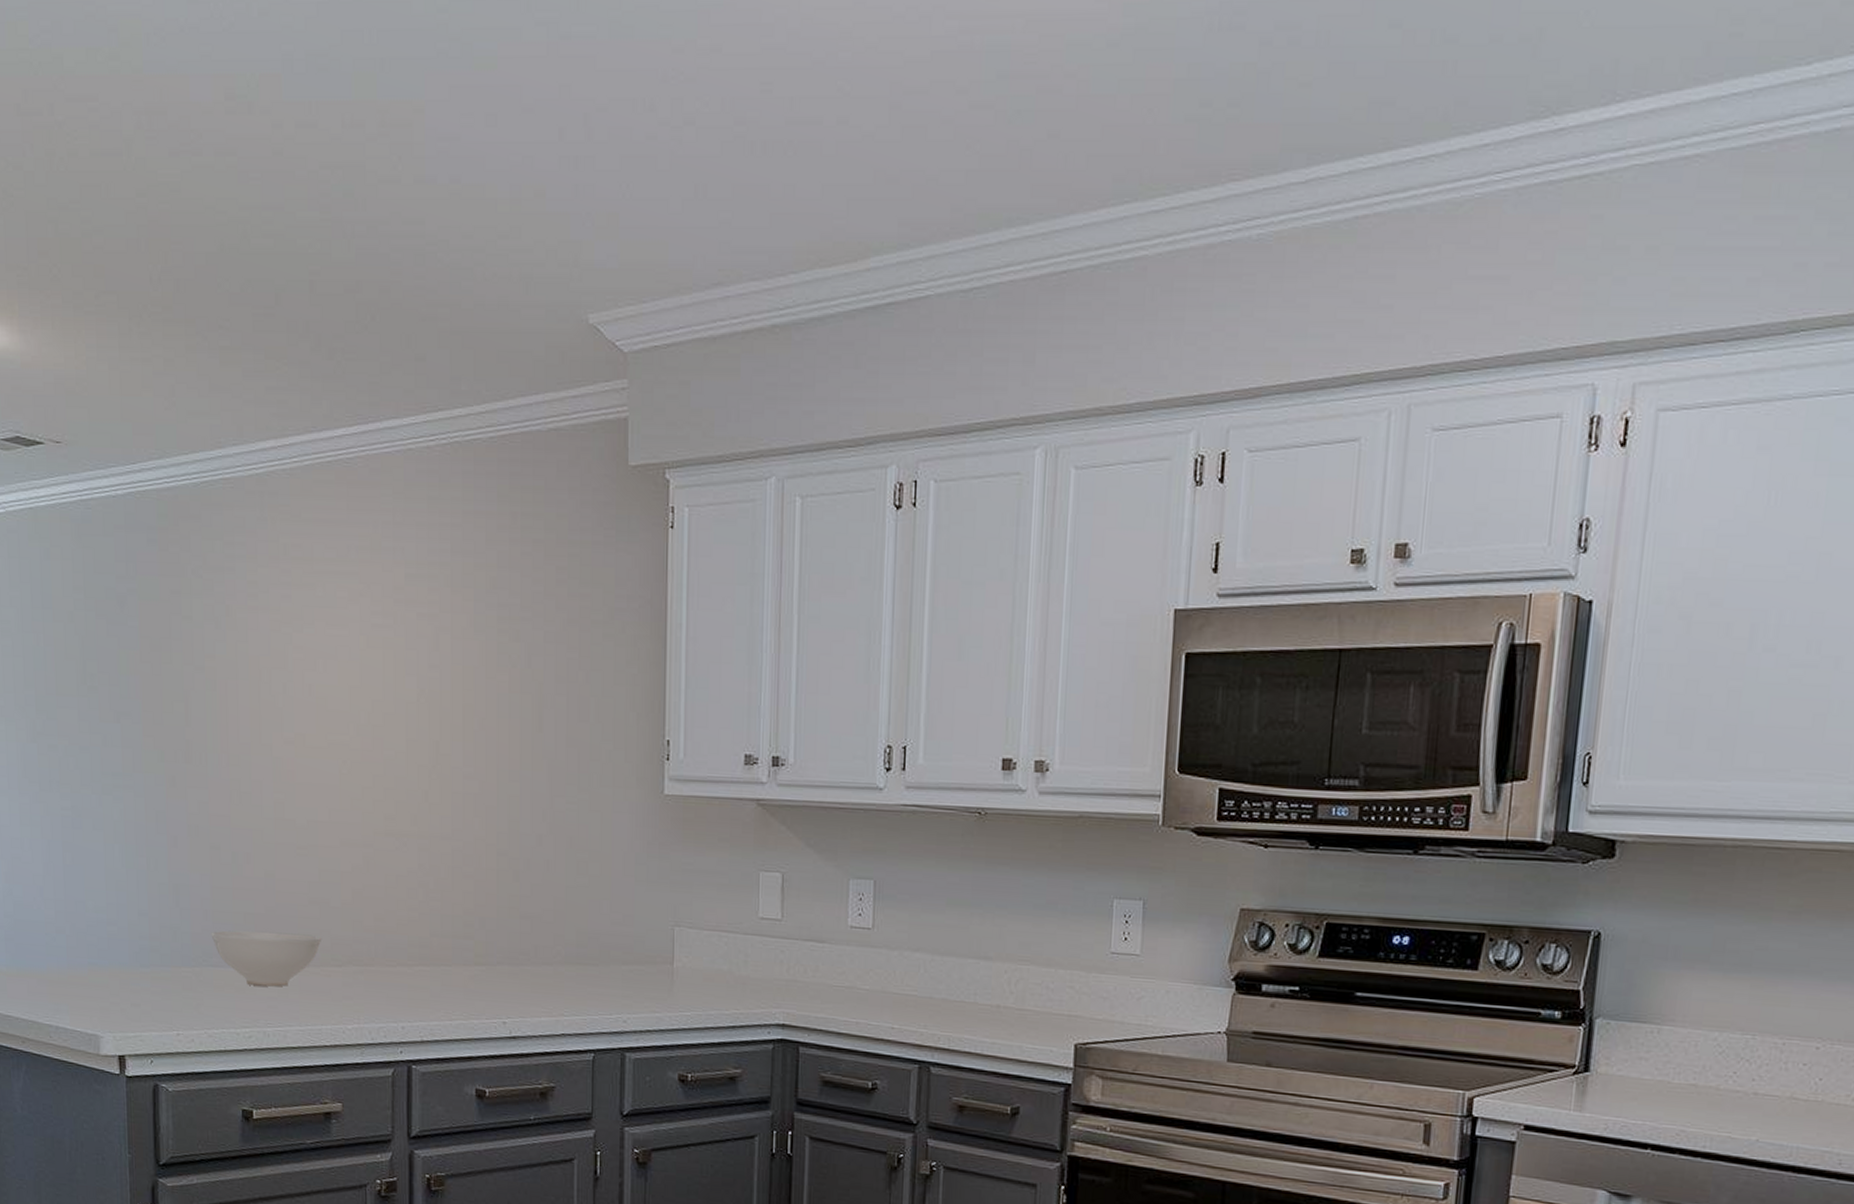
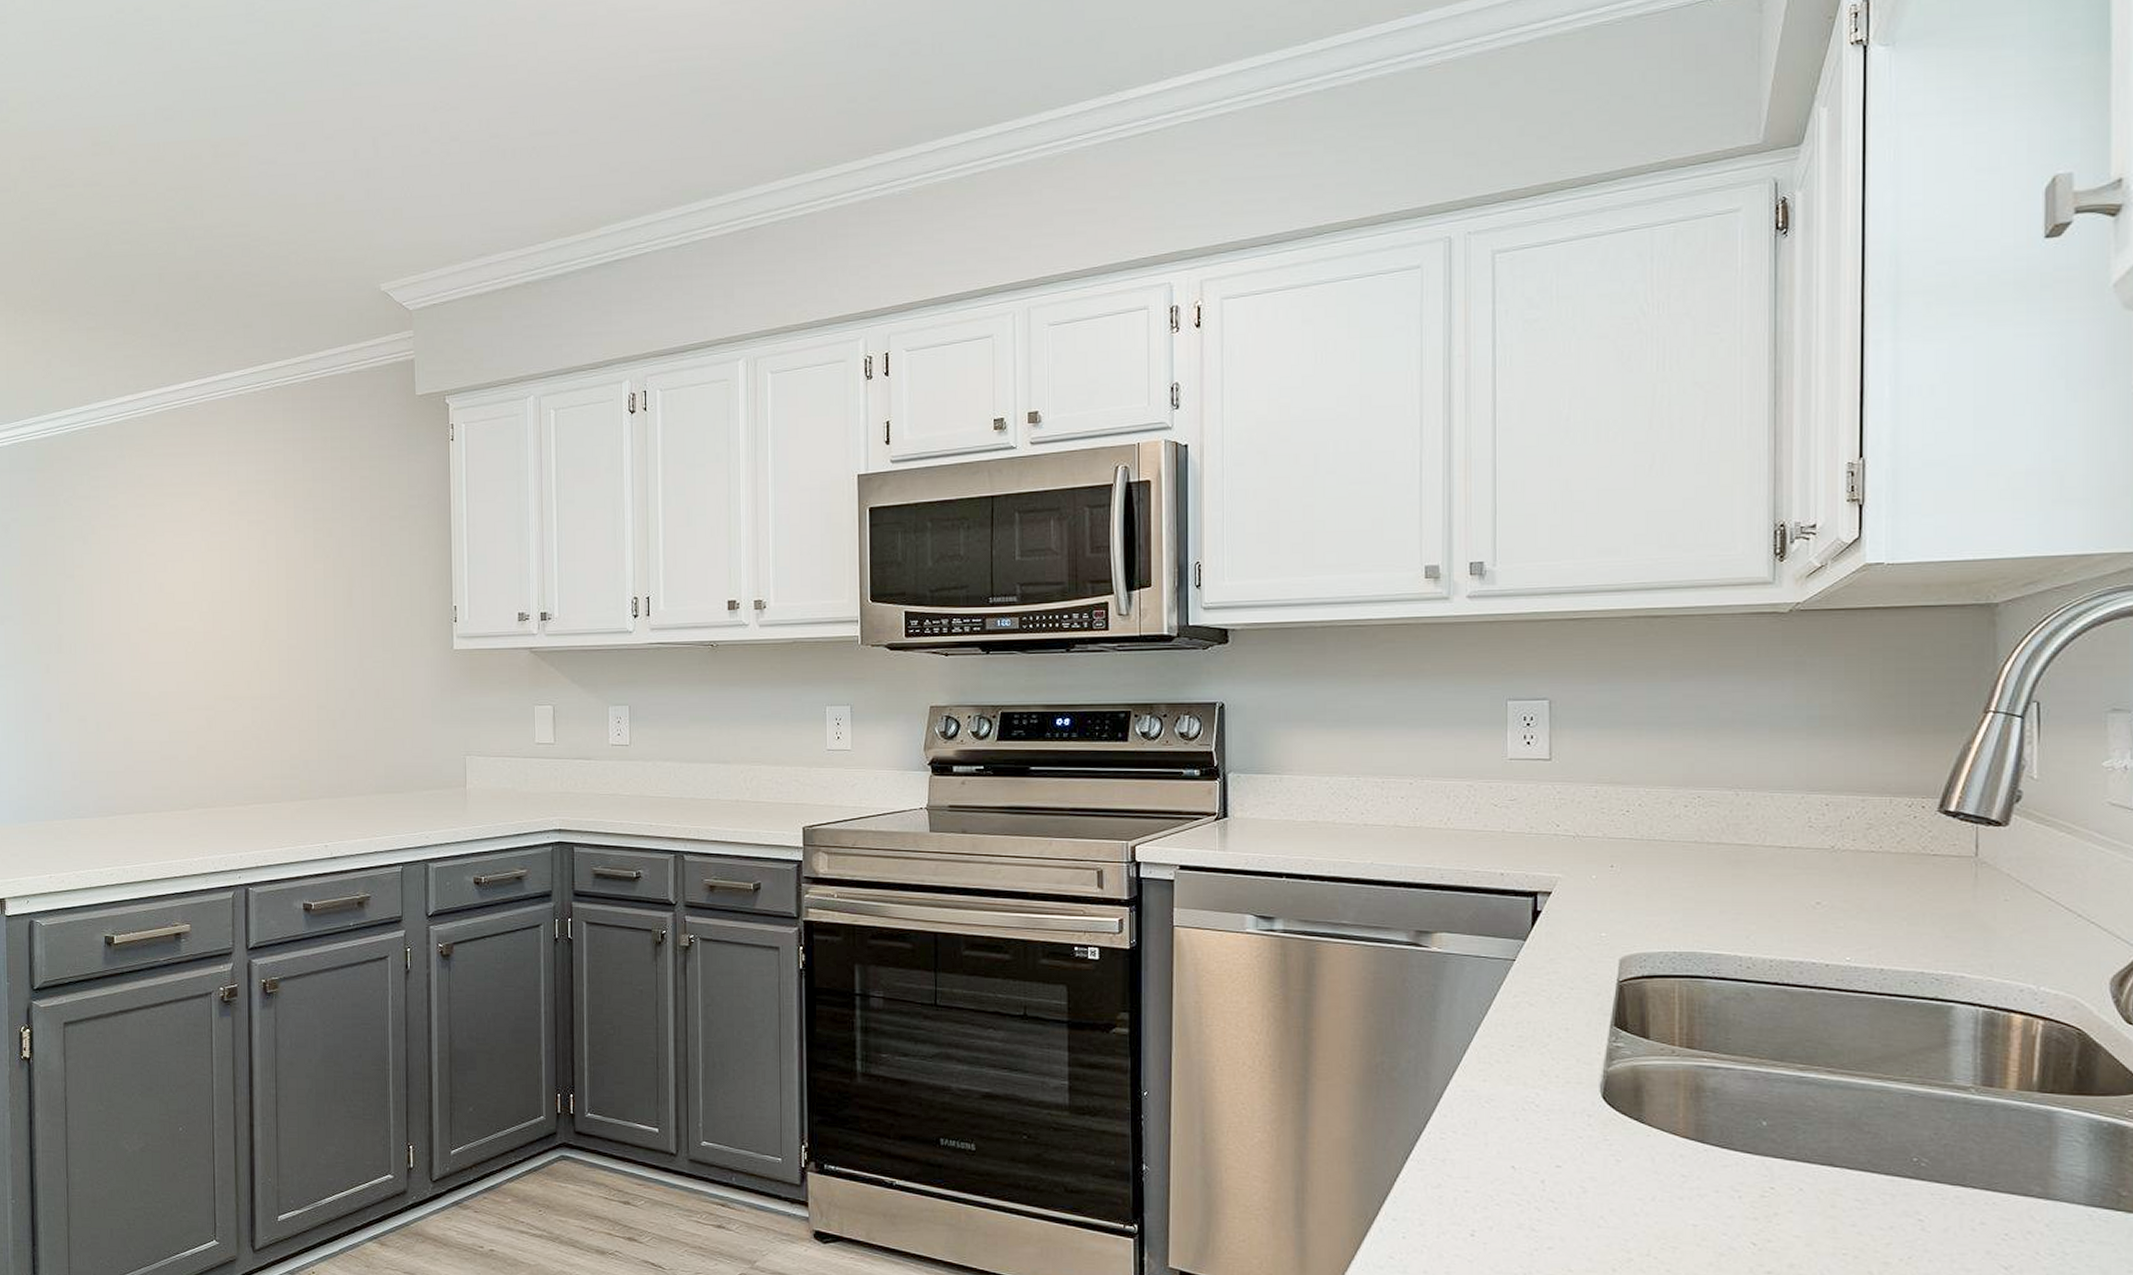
bowl: present [211,930,322,987] -> none [79,785,172,831]

